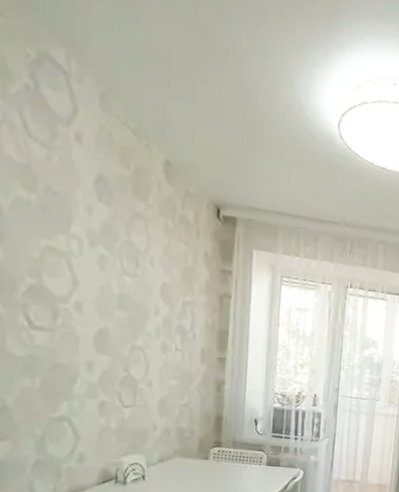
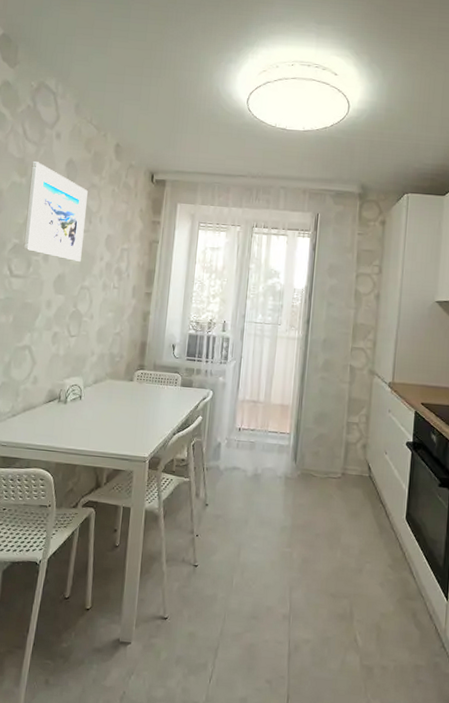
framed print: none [43,171,130,315] -> present [23,161,88,262]

